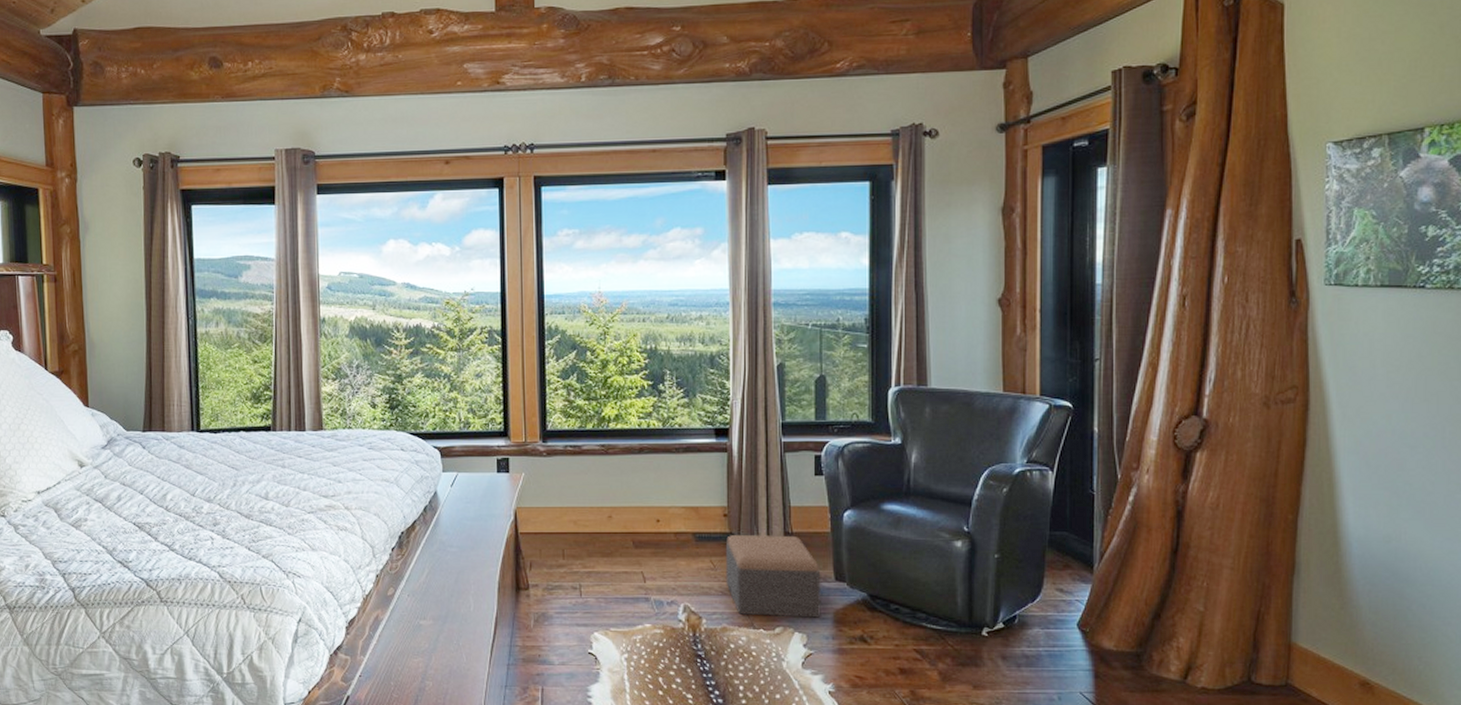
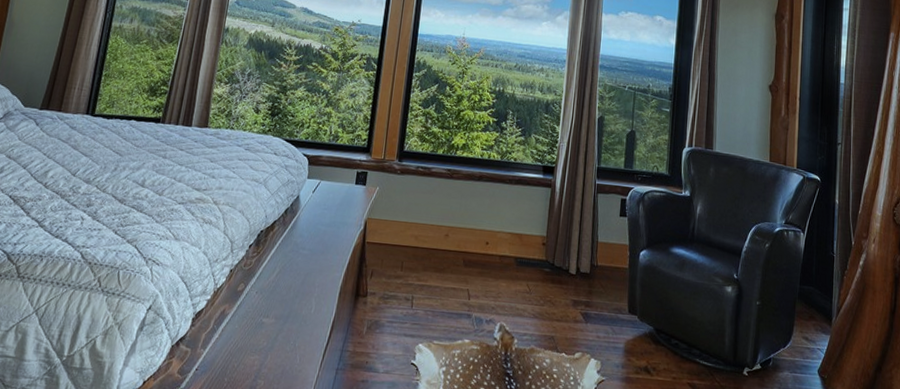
footstool: present [725,534,821,618] -> none [538,262,617,347]

